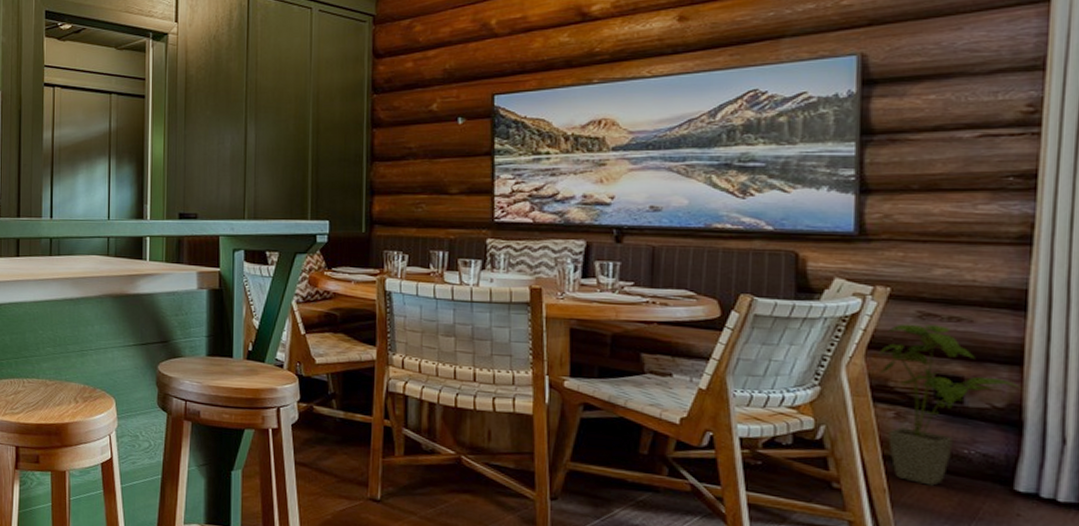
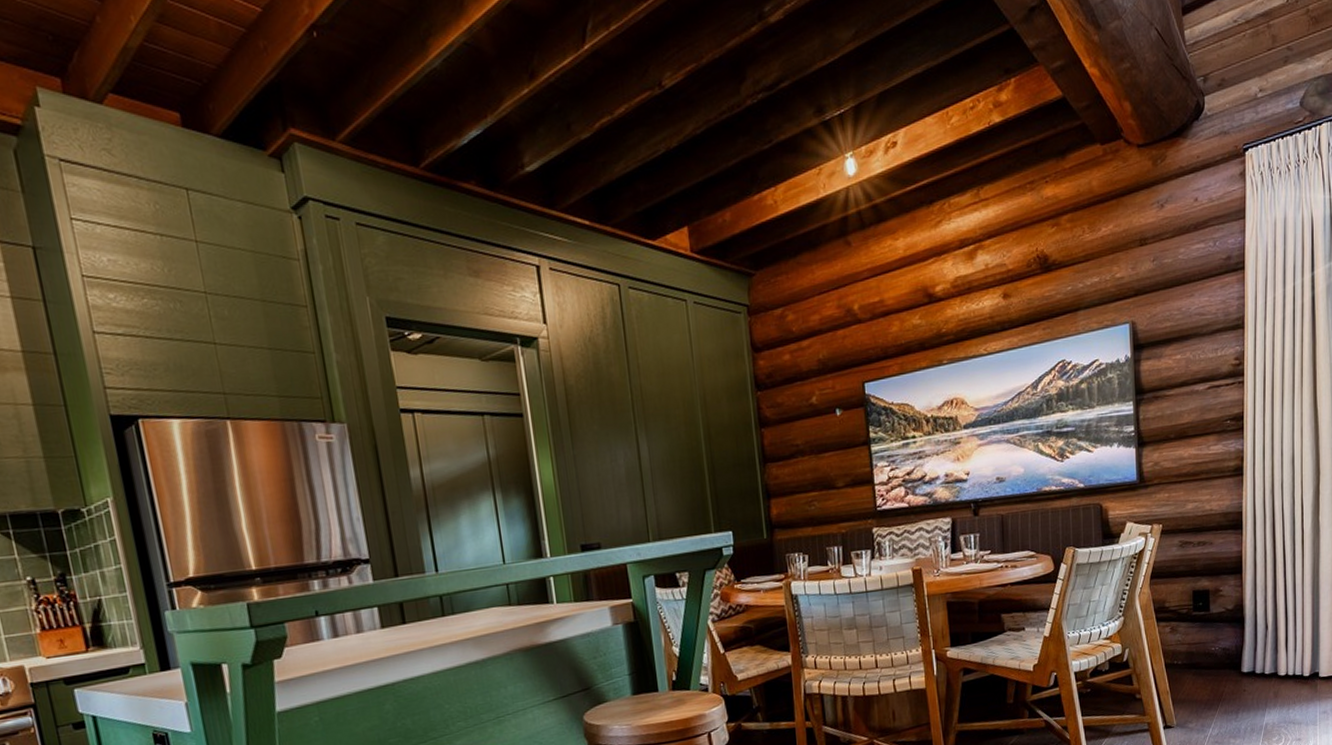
house plant: present [876,323,1025,486] -> none [1157,550,1244,682]

